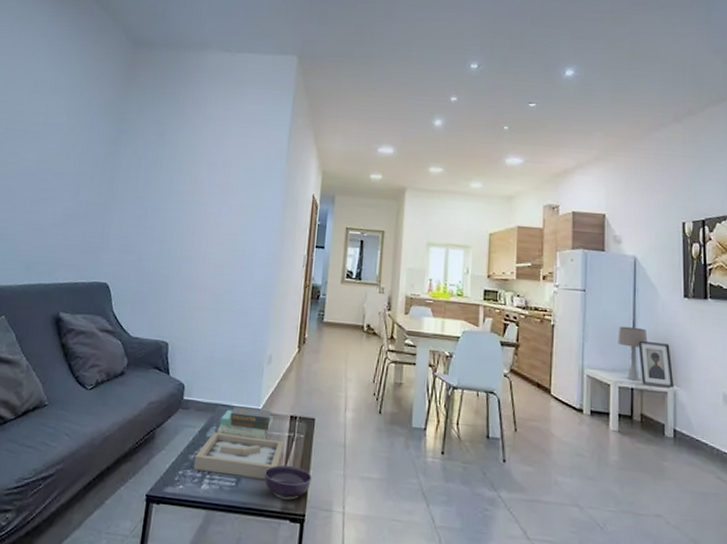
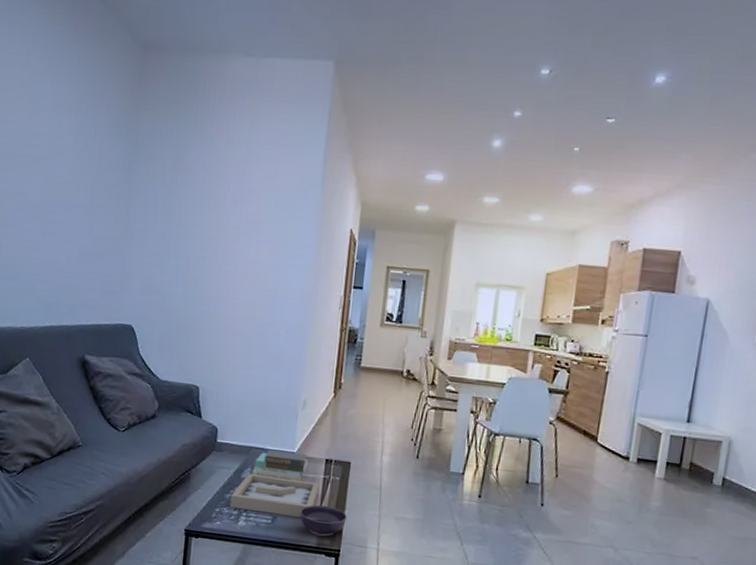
table lamp: present [618,326,648,381] -> none [675,373,710,430]
picture frame: present [638,341,674,389] -> none [695,389,733,438]

